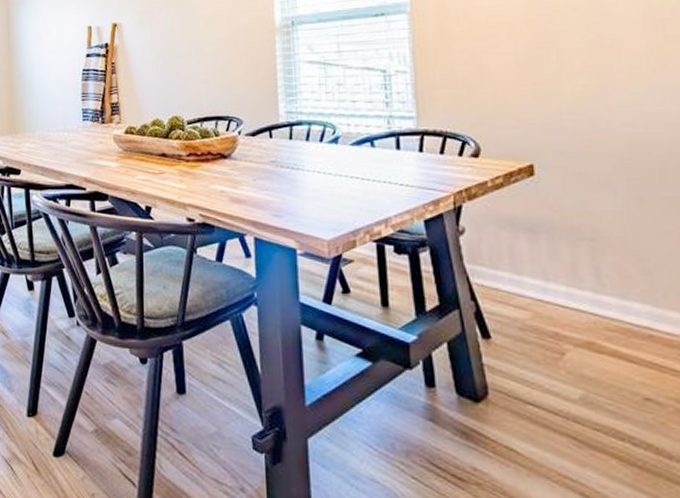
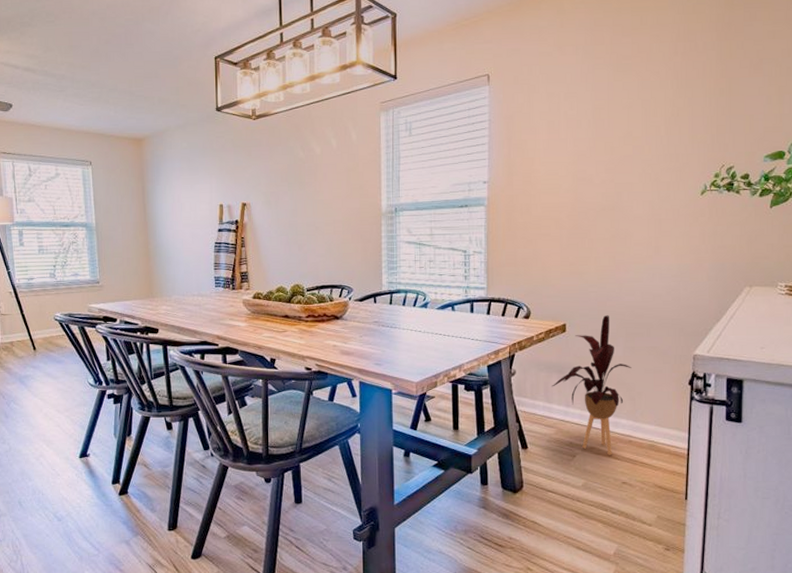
house plant: none [519,152,641,356] -> present [552,315,632,455]

